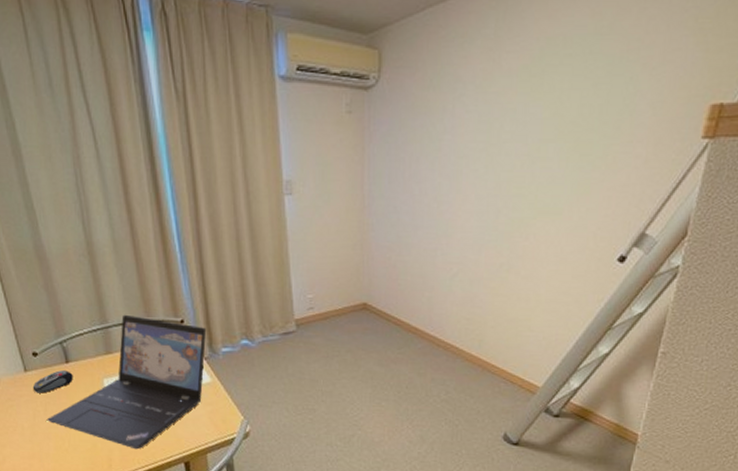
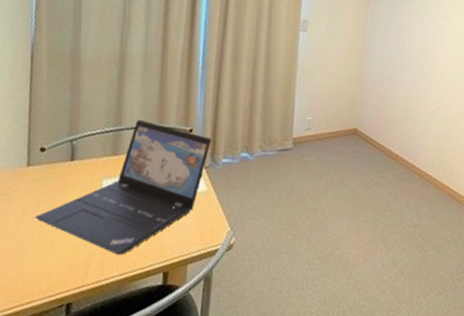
computer mouse: present [32,370,73,393] -> none [30,167,75,190]

